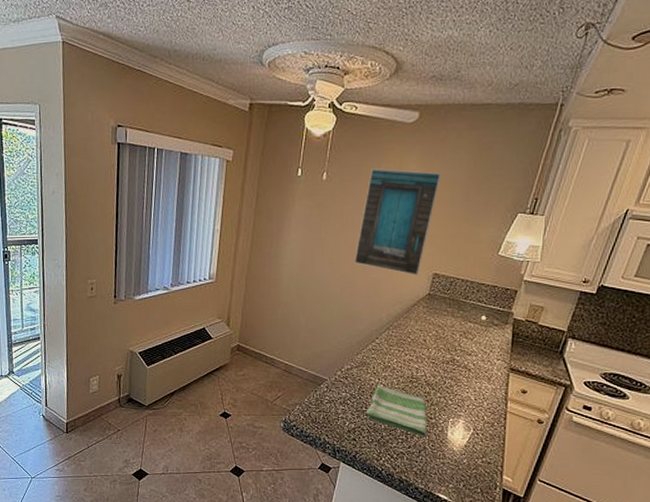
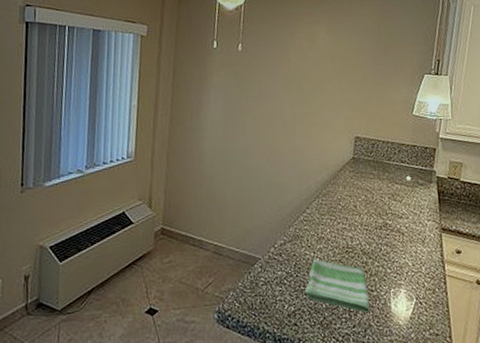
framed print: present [353,168,442,275] -> none [276,38,351,140]

